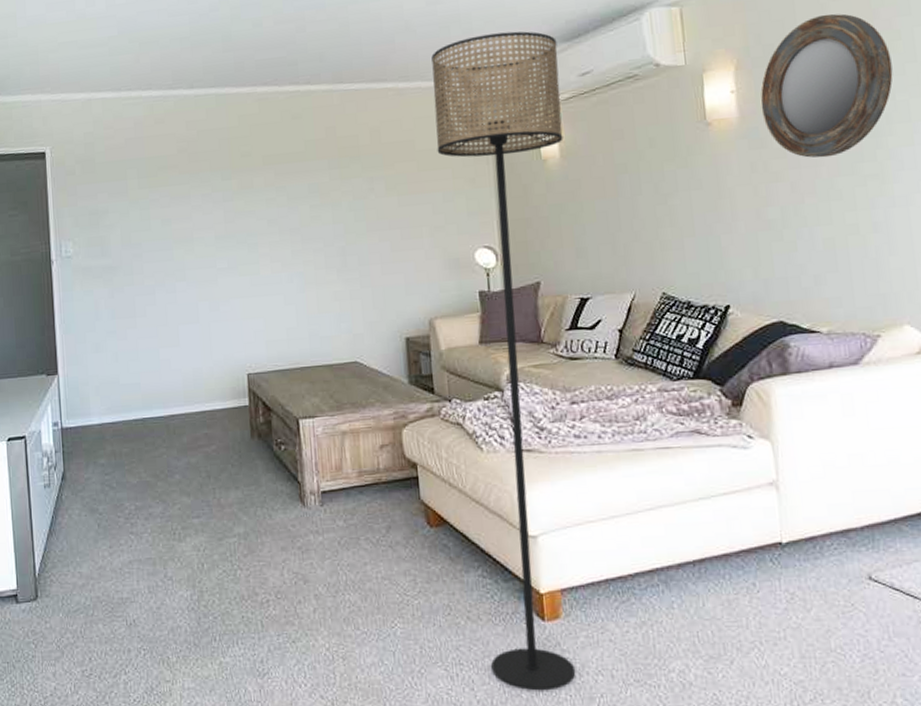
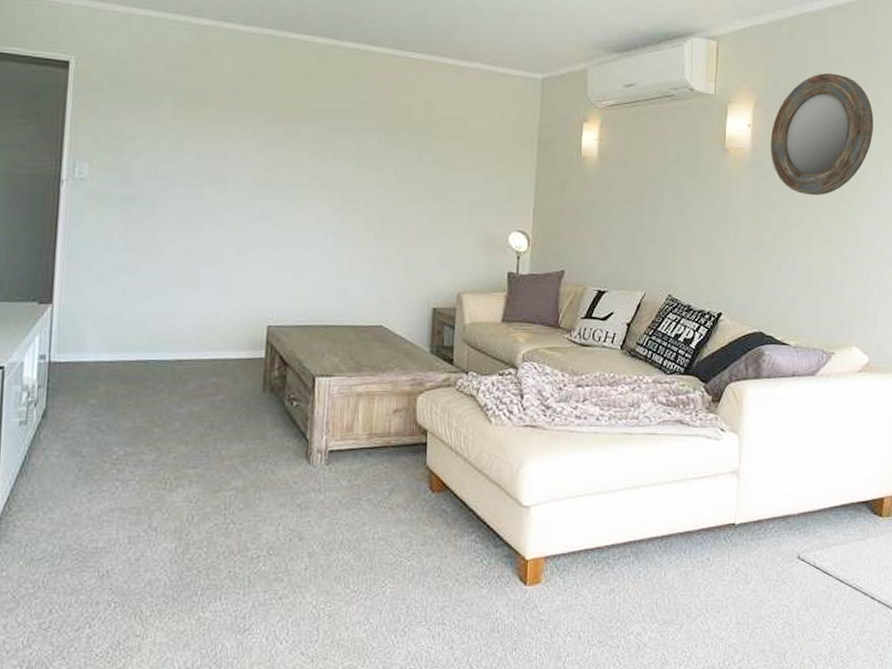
floor lamp: present [431,31,576,691] -> none [472,30,609,650]

